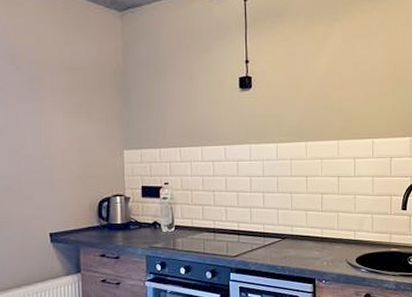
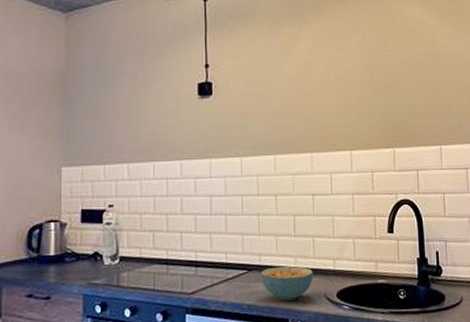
cereal bowl: none [292,235,337,264] -> present [261,266,313,301]

